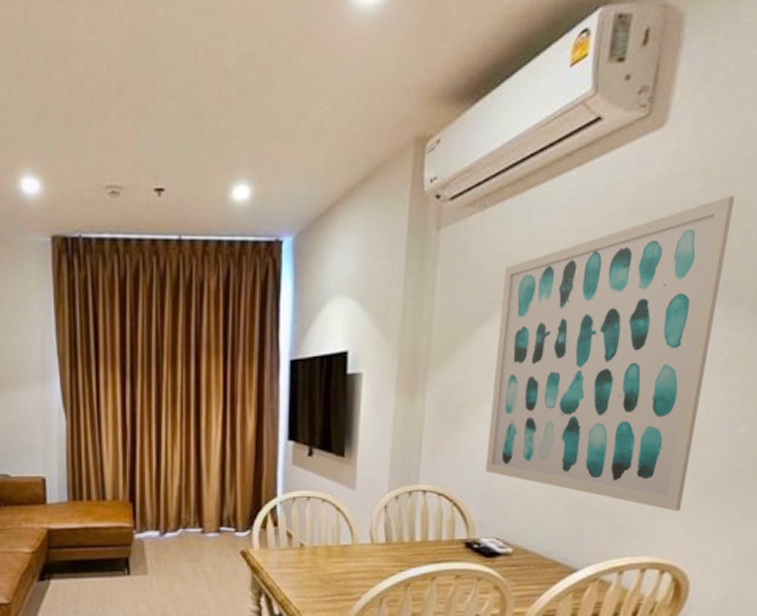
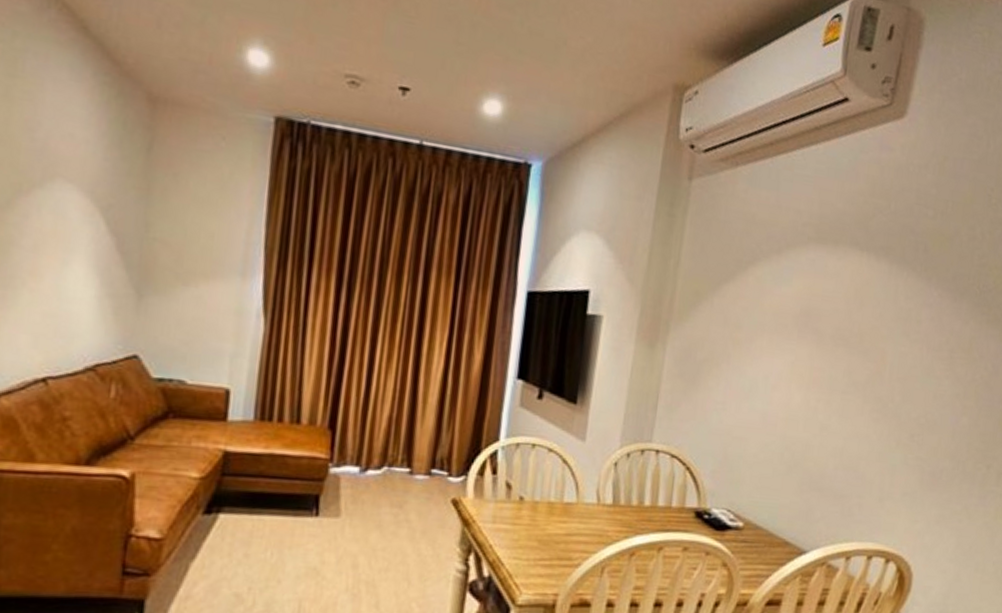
wall art: present [485,195,735,511] -> none [720,192,963,498]

